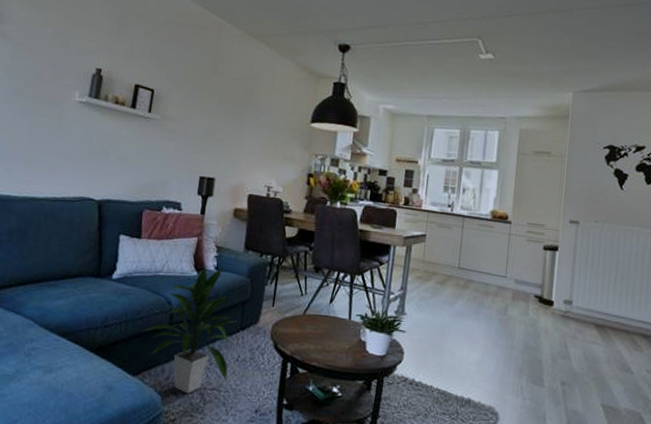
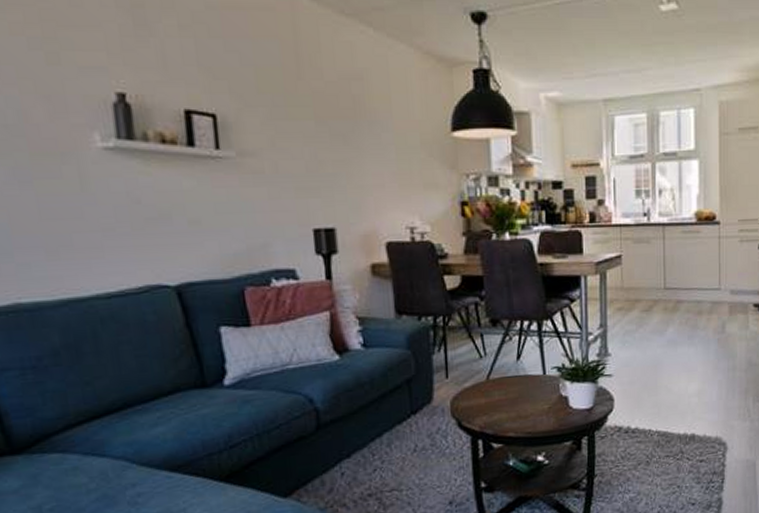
indoor plant: present [142,266,238,393] -> none [282,342,407,502]

